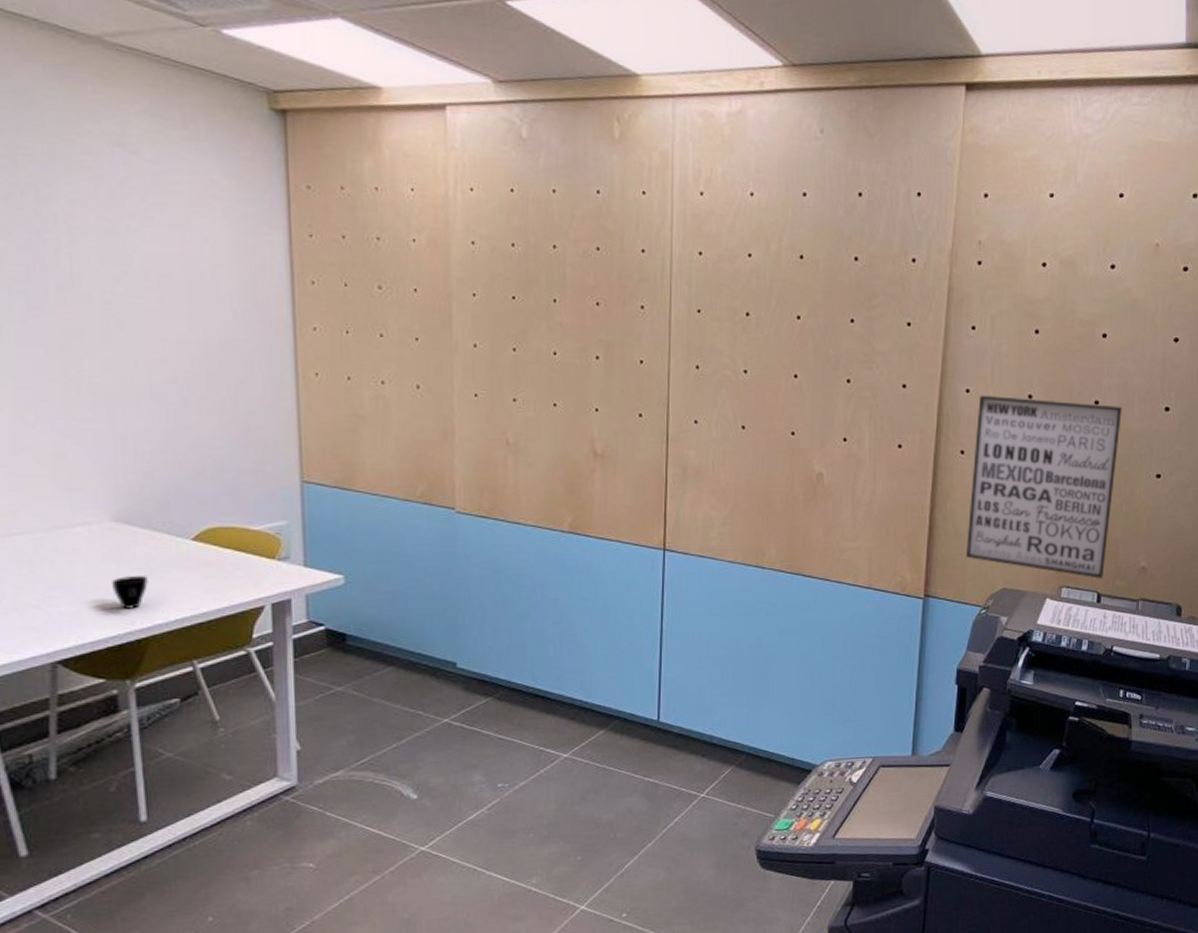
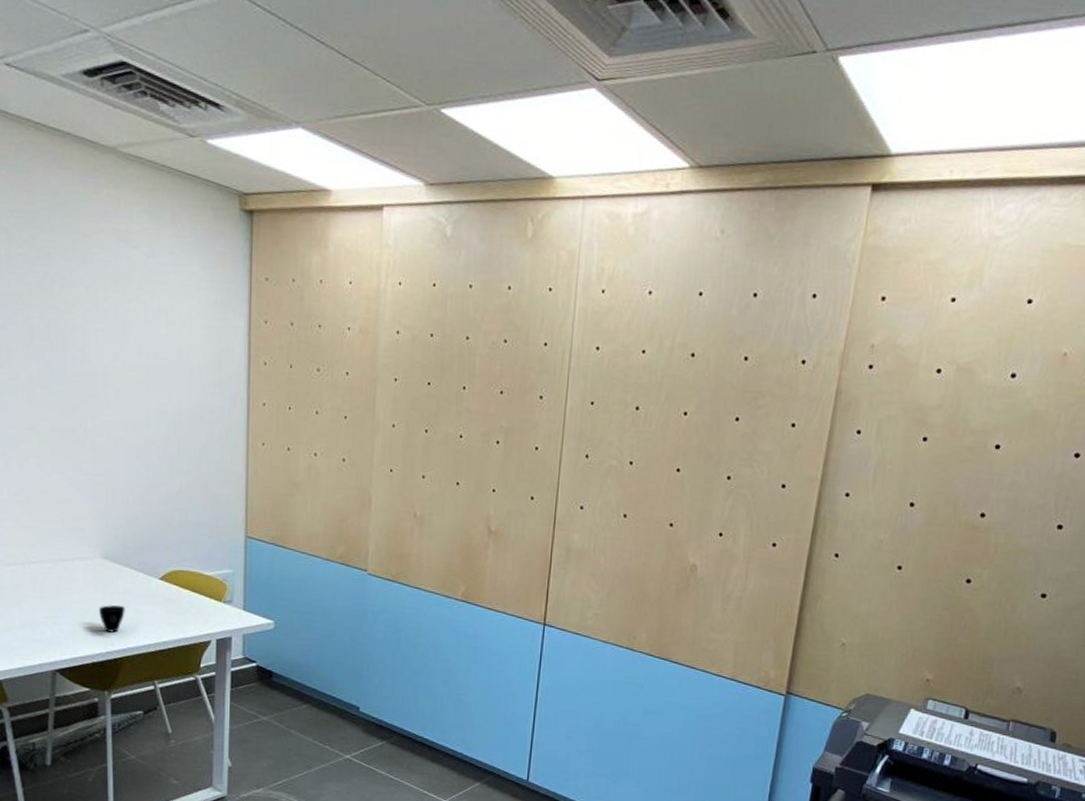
wall art: present [966,395,1122,579] -> none [832,499,1010,695]

